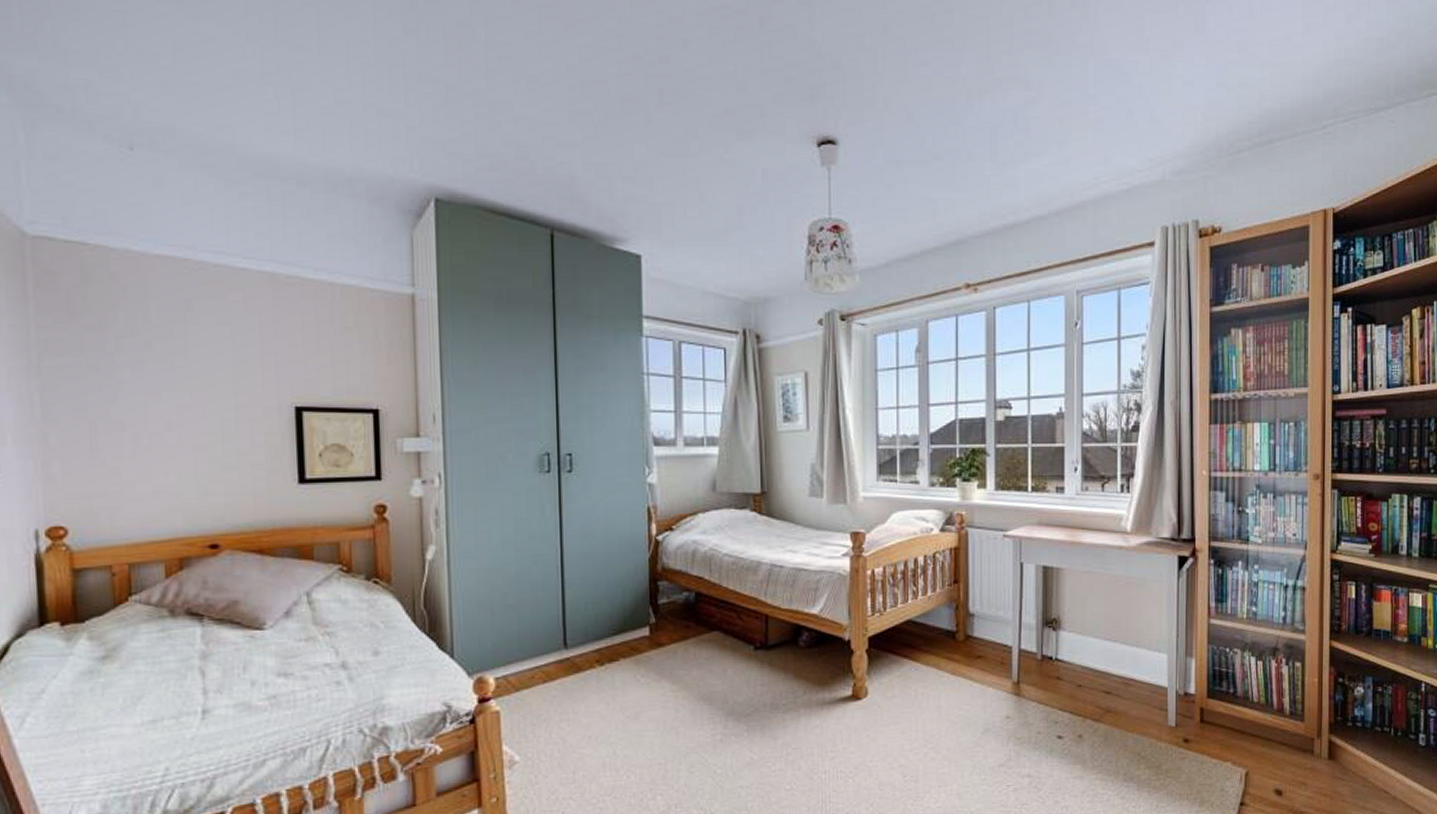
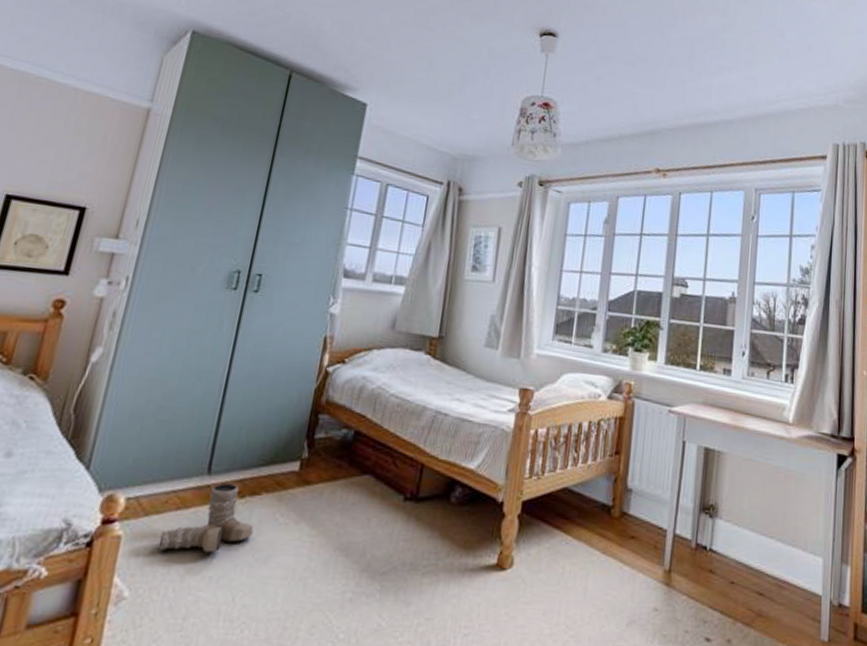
boots: none [534,654,619,720] -> present [159,482,254,553]

